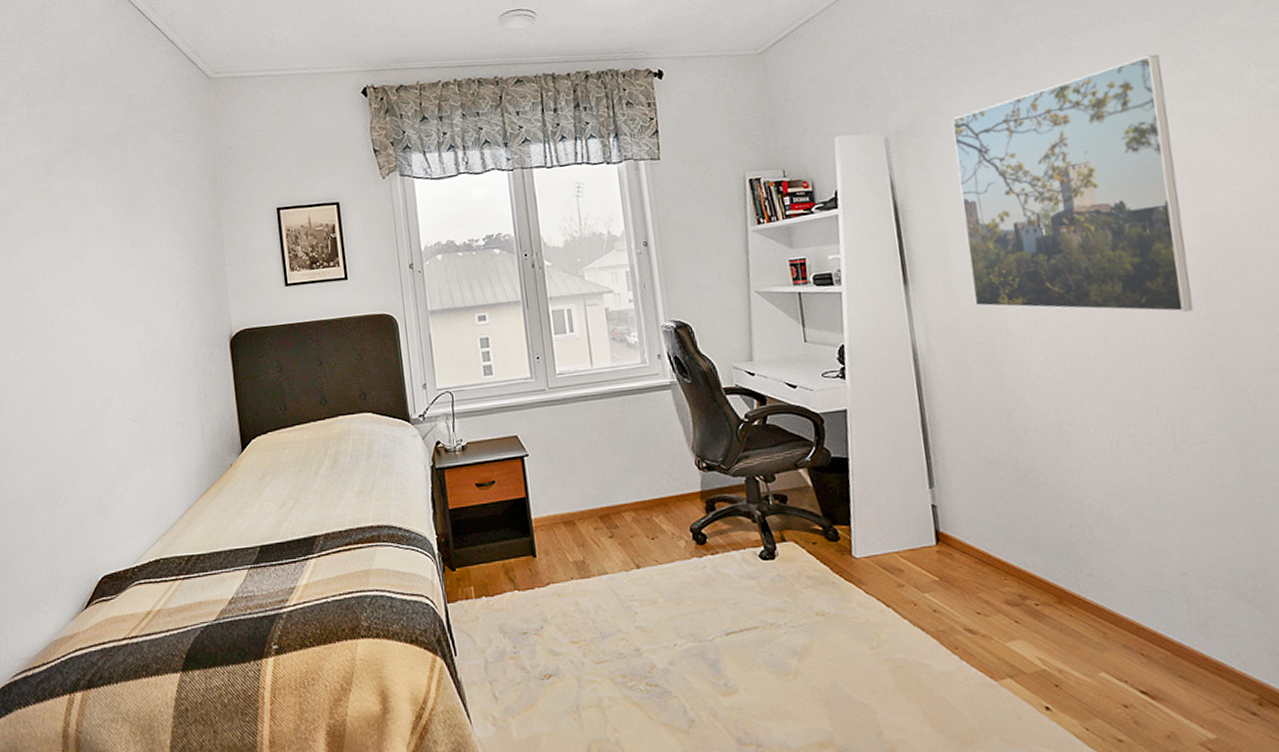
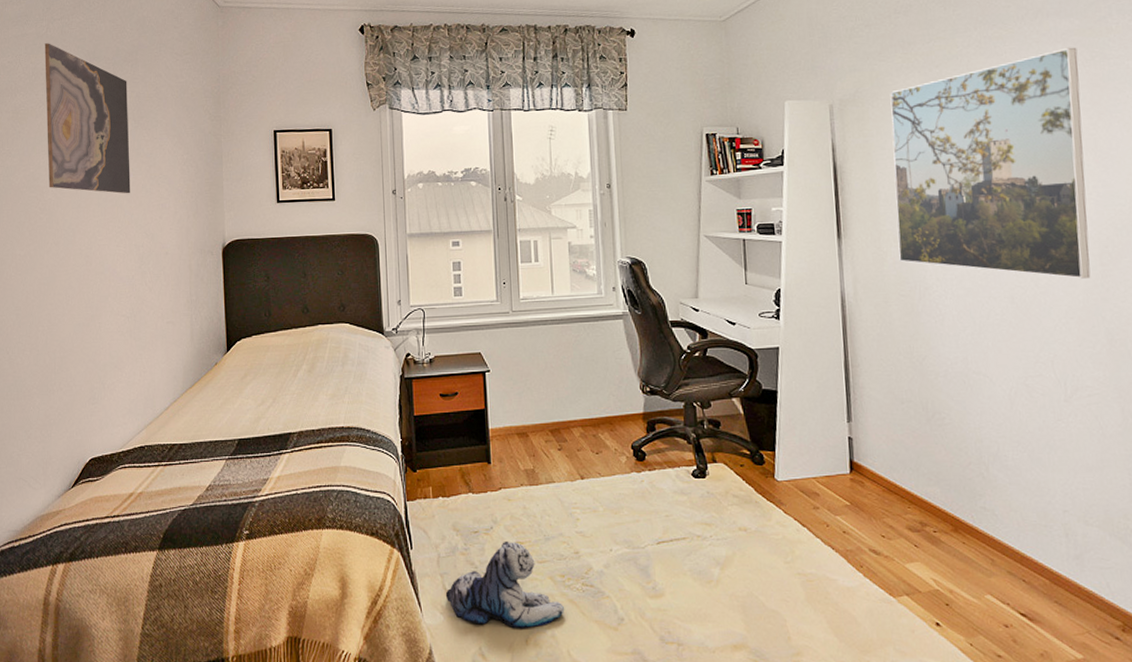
wall art: none [26,130,128,288] -> present [44,43,131,194]
plush toy: none [496,640,629,738] -> present [445,540,565,629]

